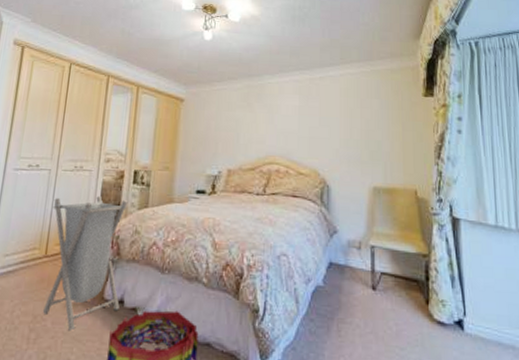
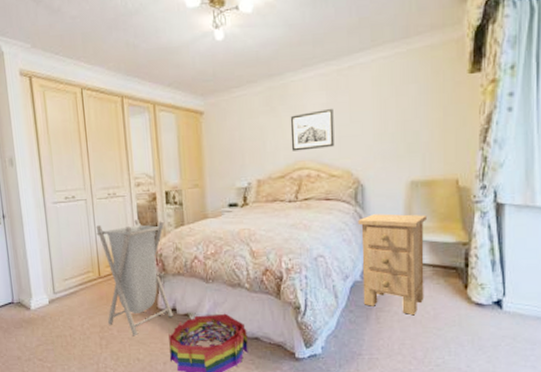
wall art: none [263,110,305,147] -> present [290,108,335,151]
nightstand: none [323,216,389,331] -> present [358,213,428,316]

